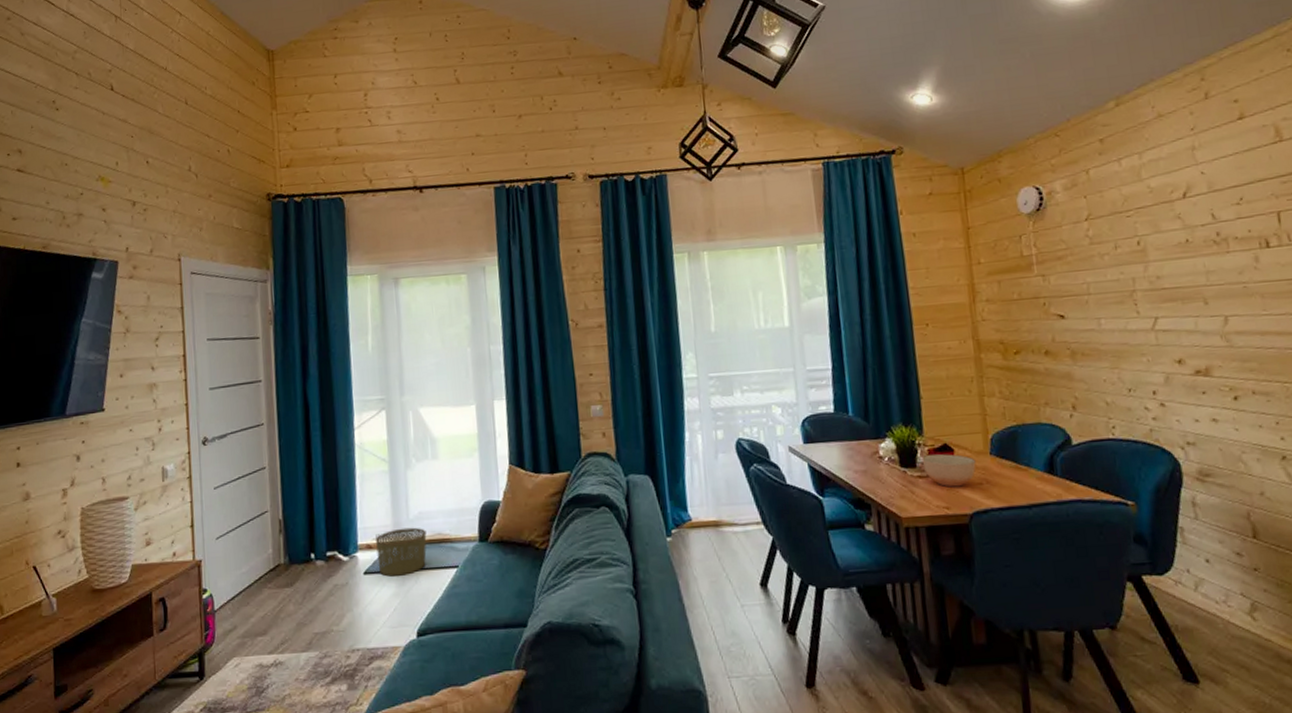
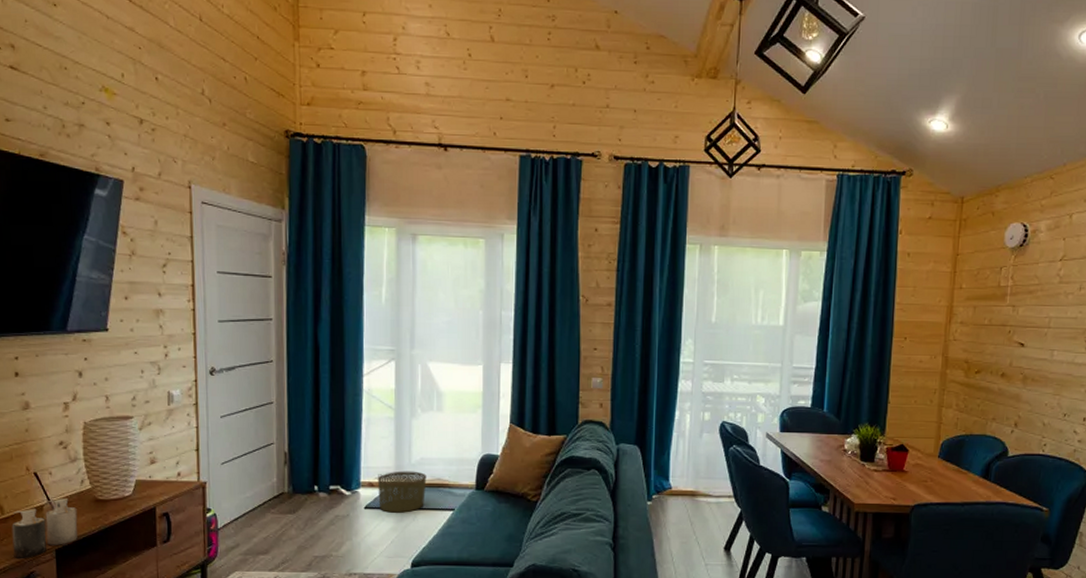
candle: none [11,591,76,662] -> present [11,498,78,558]
bowl: present [921,453,976,487] -> none [879,452,925,482]

